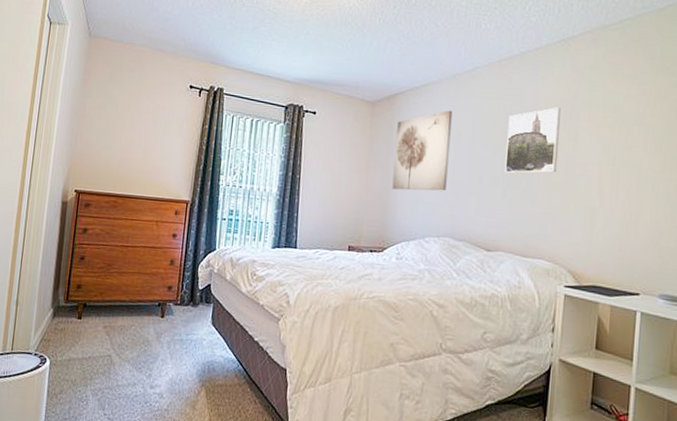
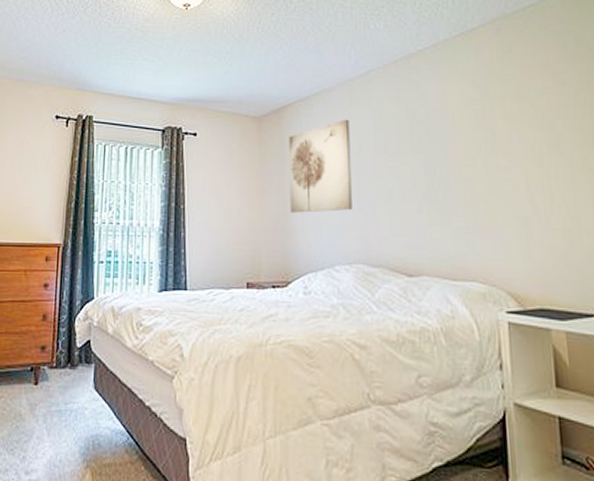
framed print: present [505,107,561,174] -> none [414,107,478,185]

